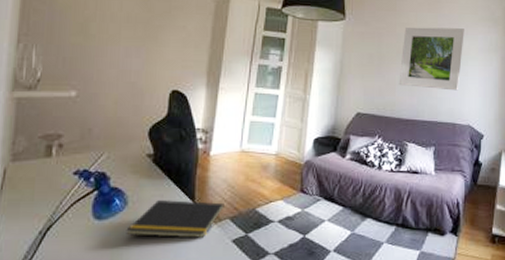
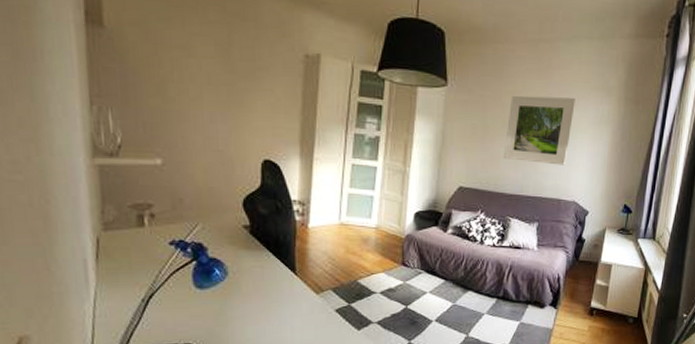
notepad: present [126,200,224,238] -> none [229,271,326,307]

